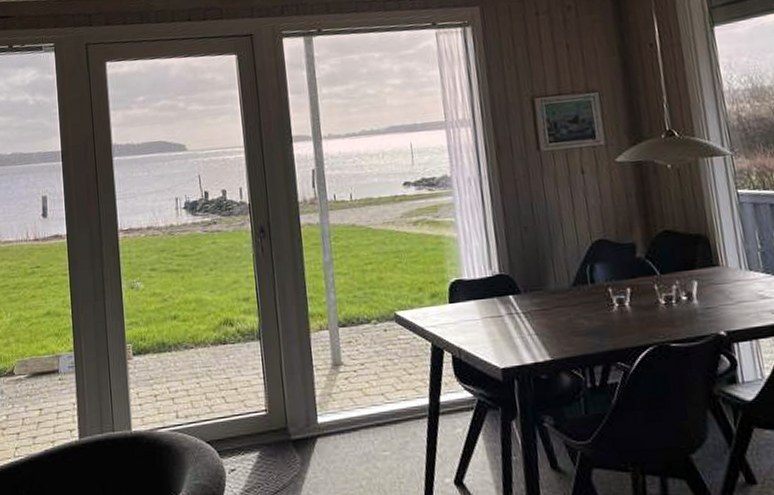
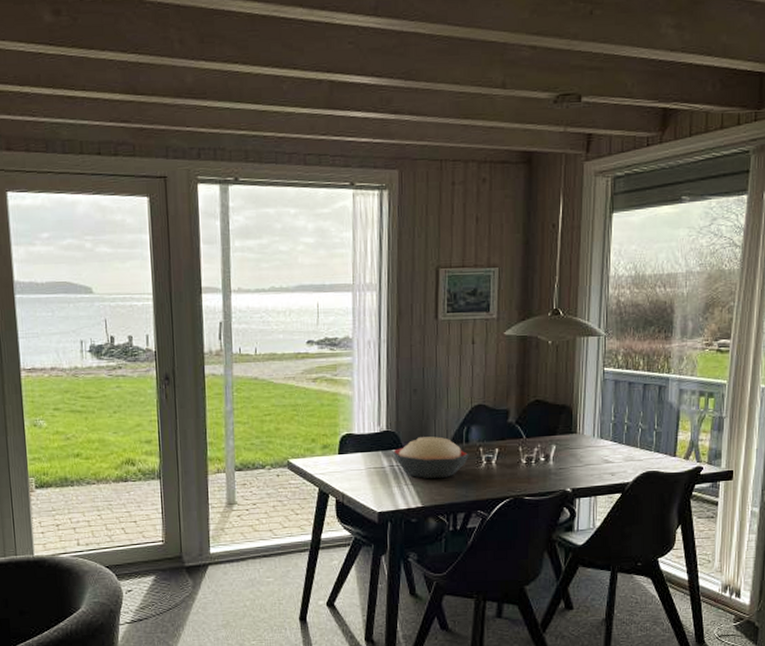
decorative bowl: none [508,278,597,327] -> present [392,436,469,479]

